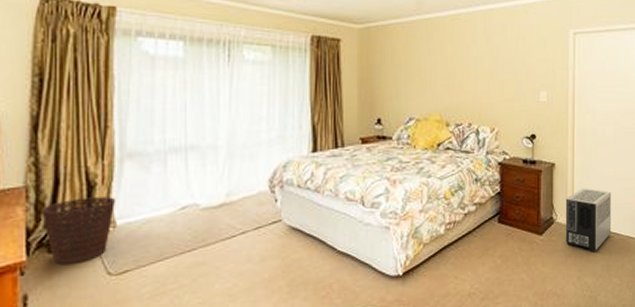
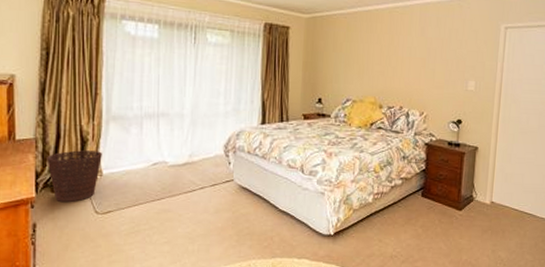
air purifier: present [565,188,612,252] -> none [482,171,531,230]

